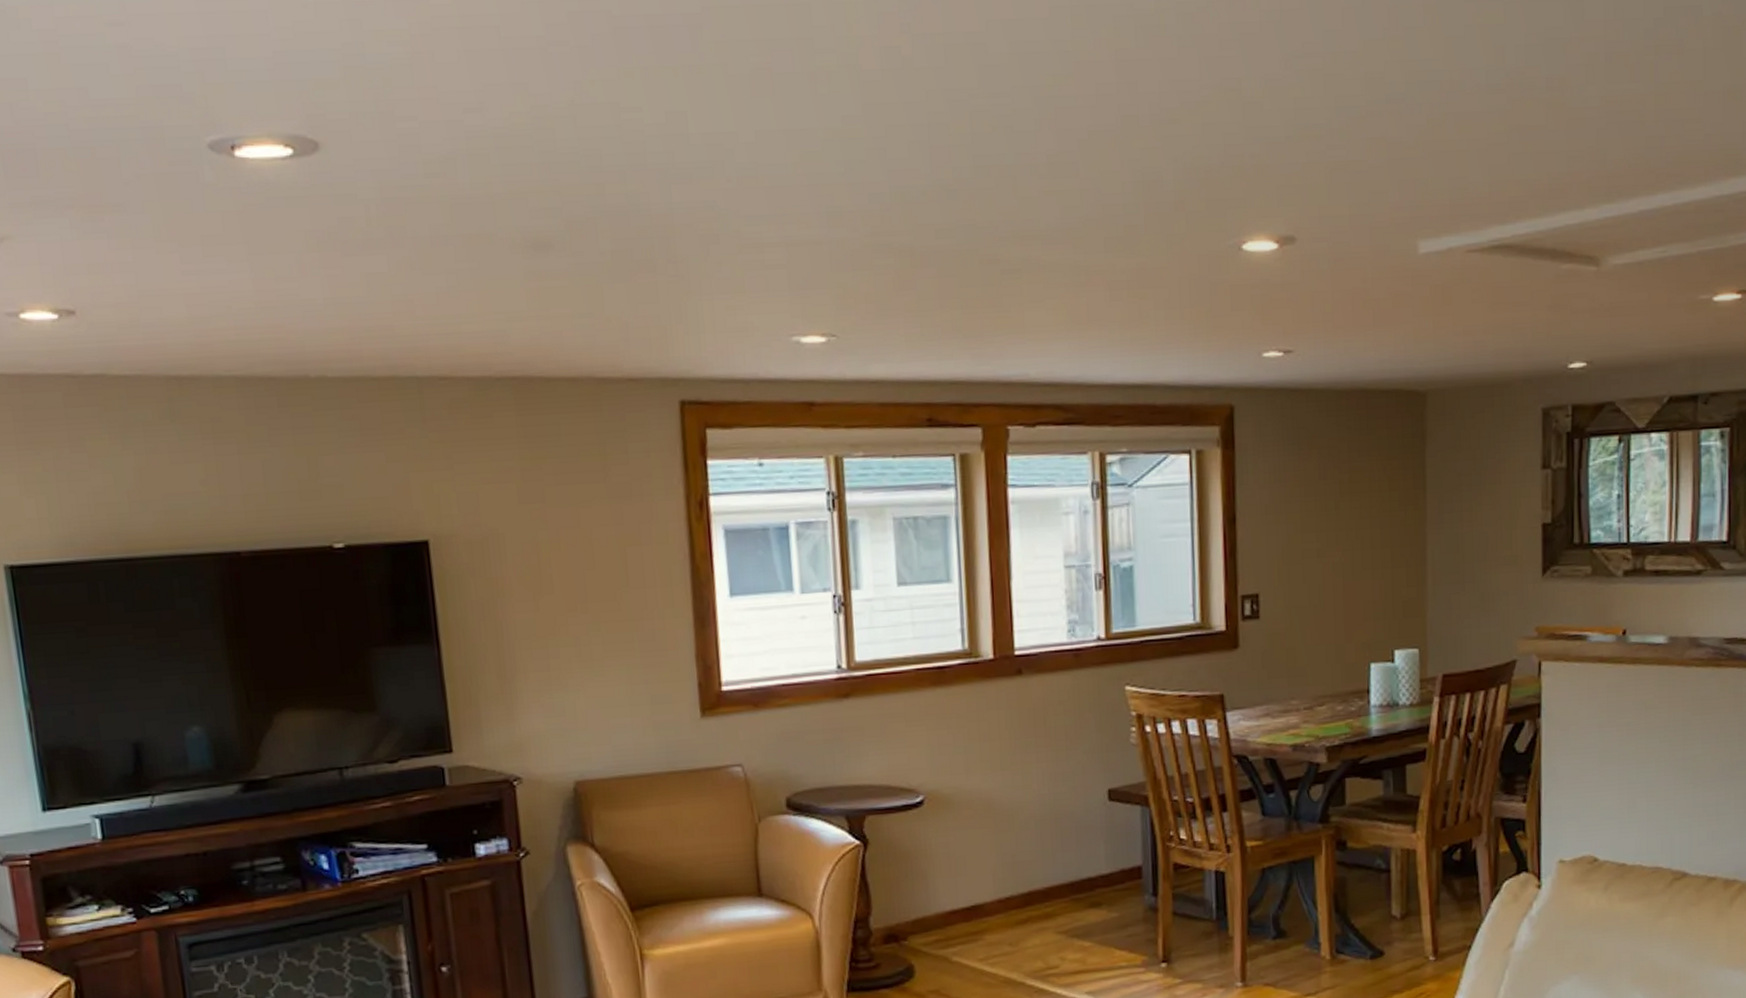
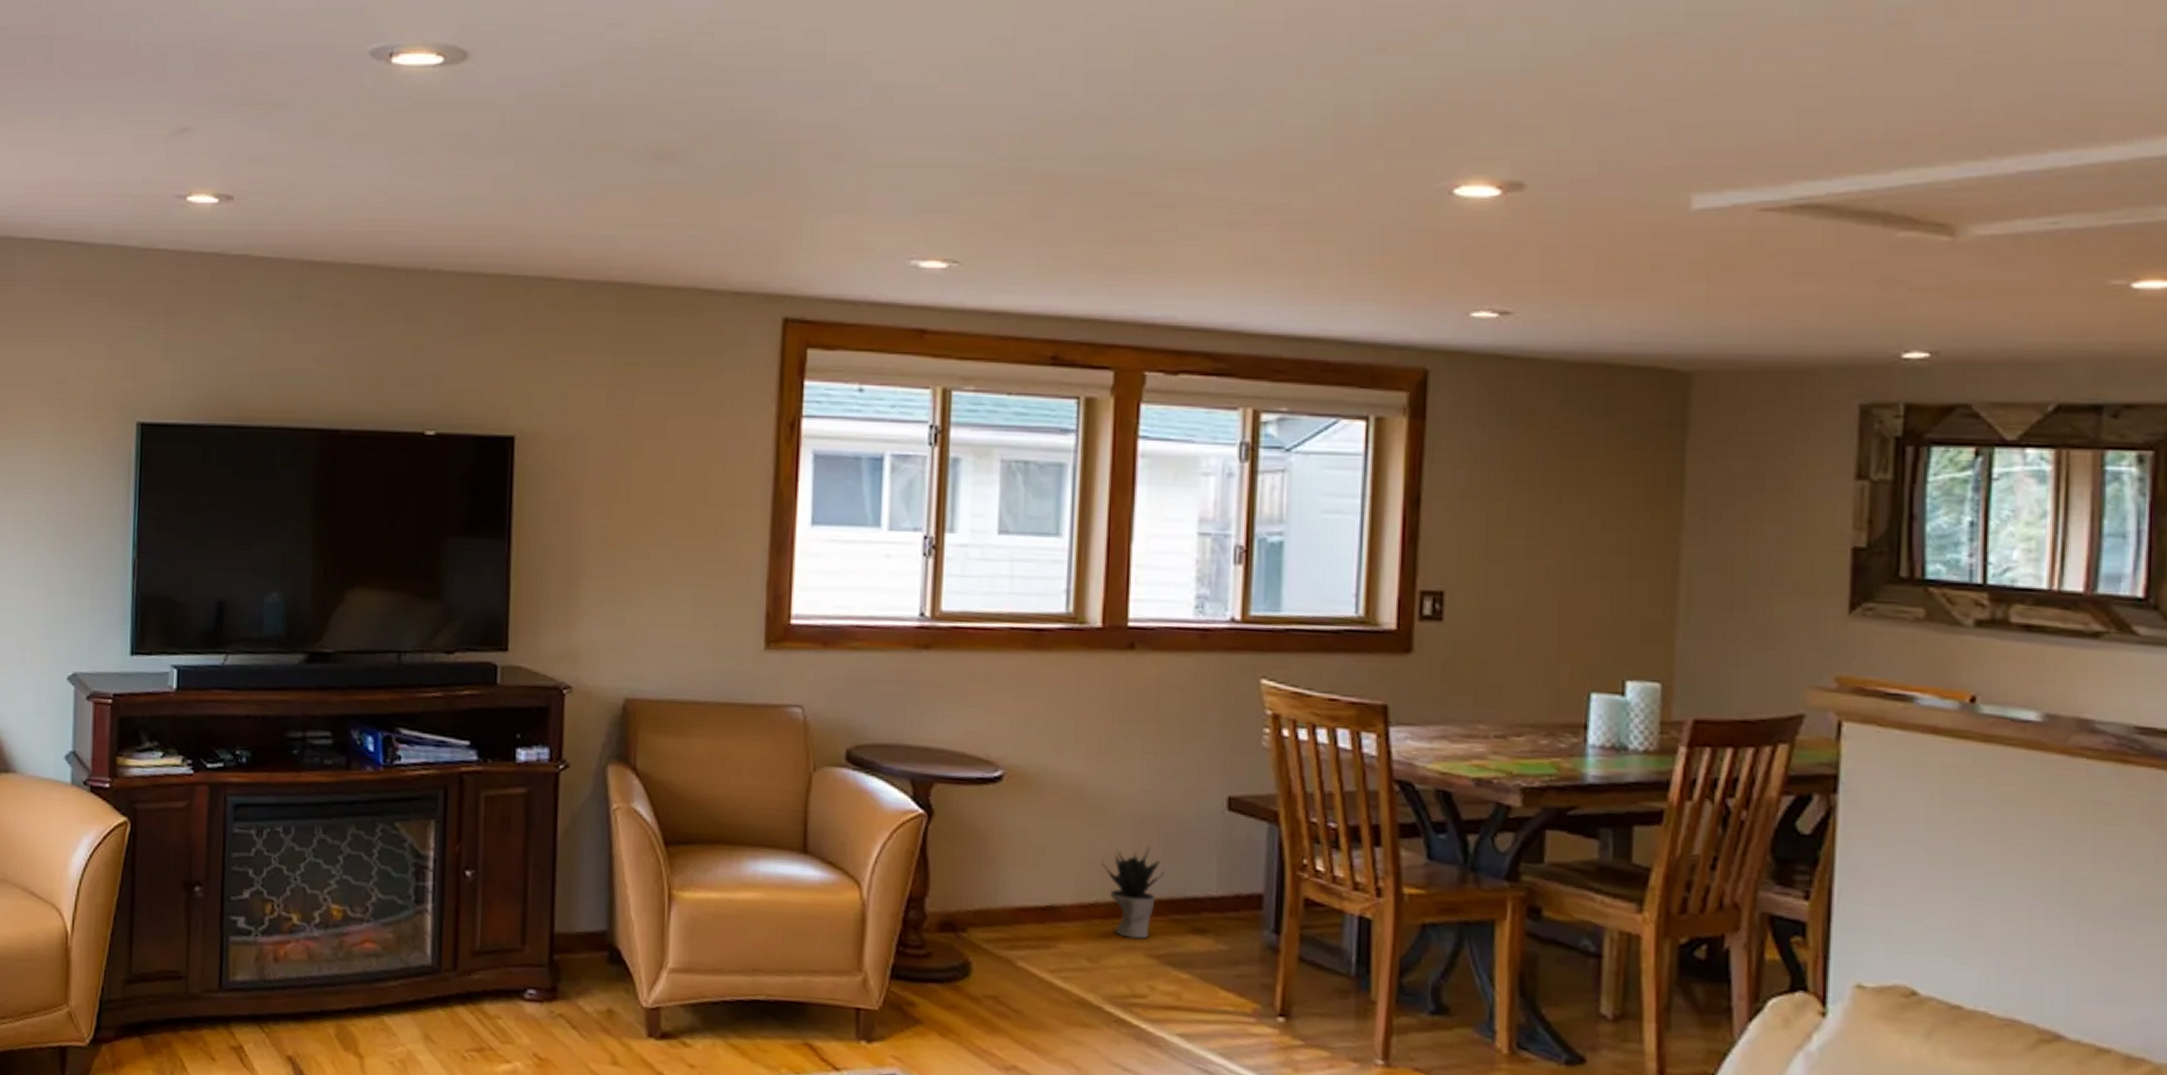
potted plant: none [1012,841,1064,921] -> present [1101,846,1164,939]

